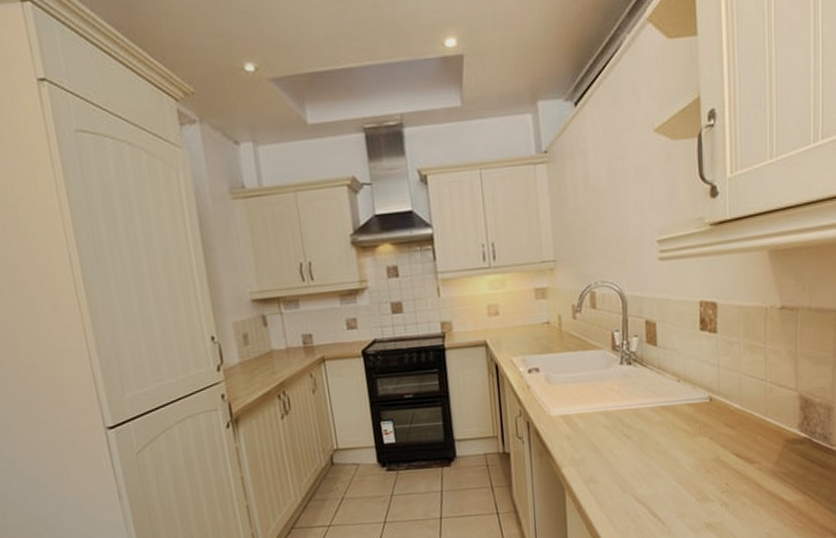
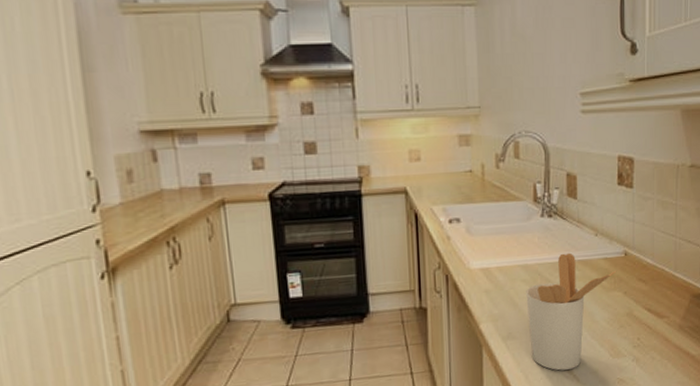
utensil holder: none [607,399,702,514] -> present [526,252,617,371]

